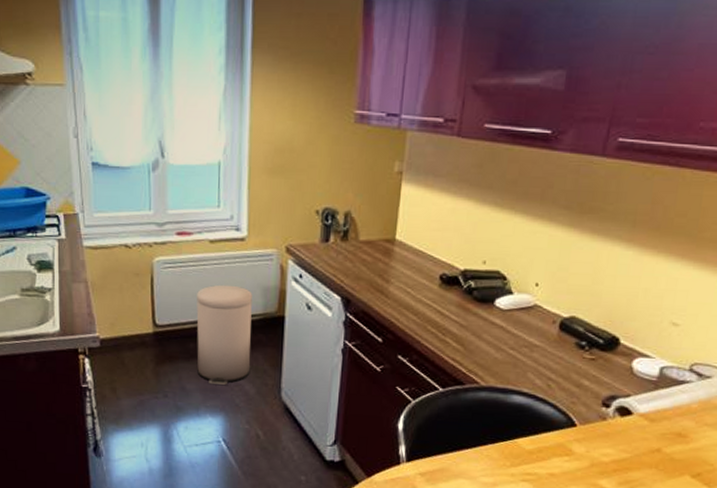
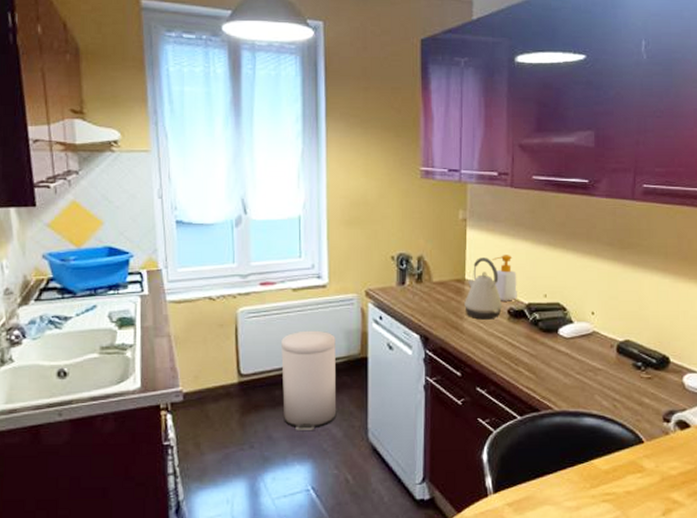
kettle: none [392,216,434,285] -> present [464,257,502,320]
soap bottle: none [428,214,454,266] -> present [492,255,517,301]

